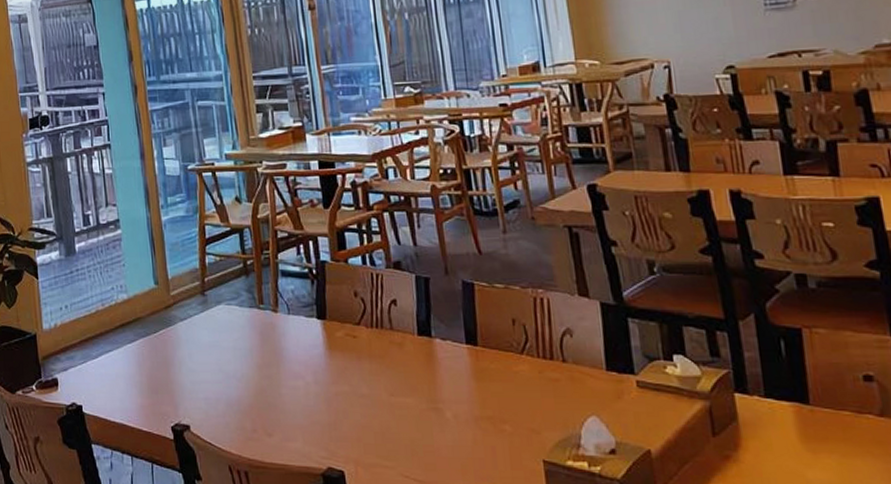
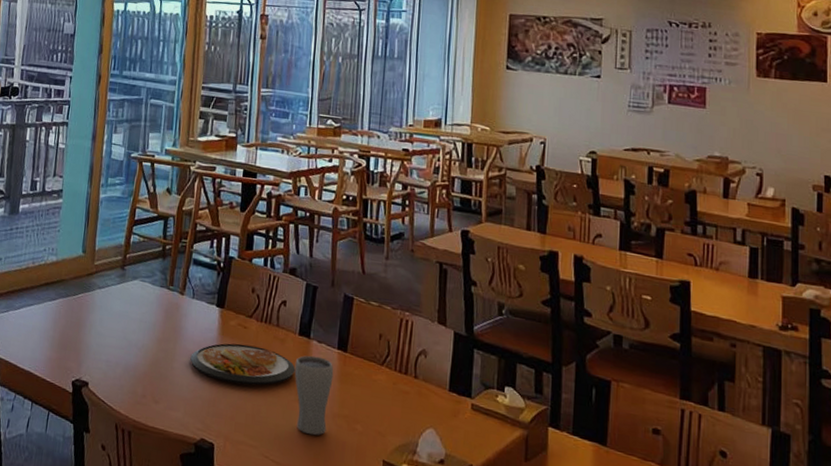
dish: none [298,356,422,401] -> present [190,343,296,386]
drinking glass: none [419,356,470,445] -> present [294,355,334,436]

